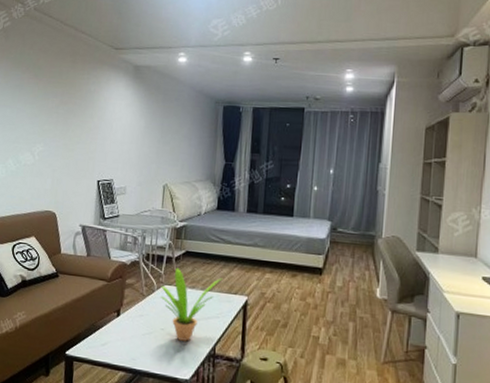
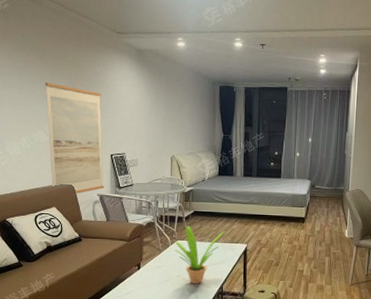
wall art: none [33,101,93,224] -> present [45,82,105,195]

